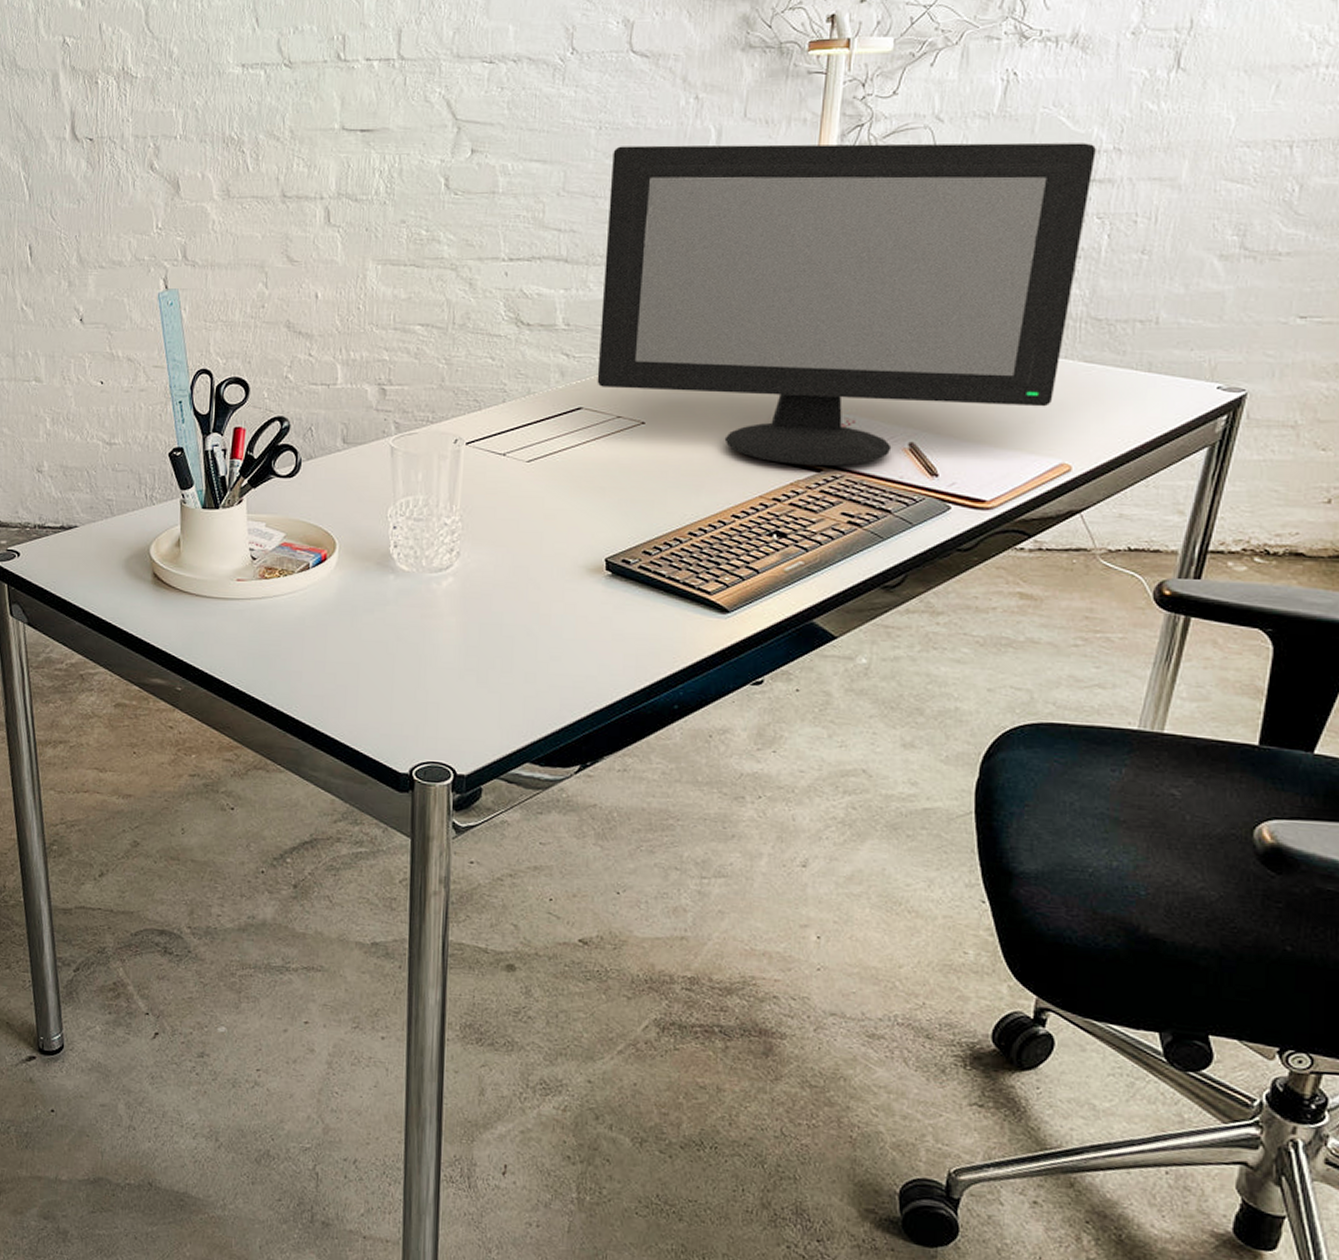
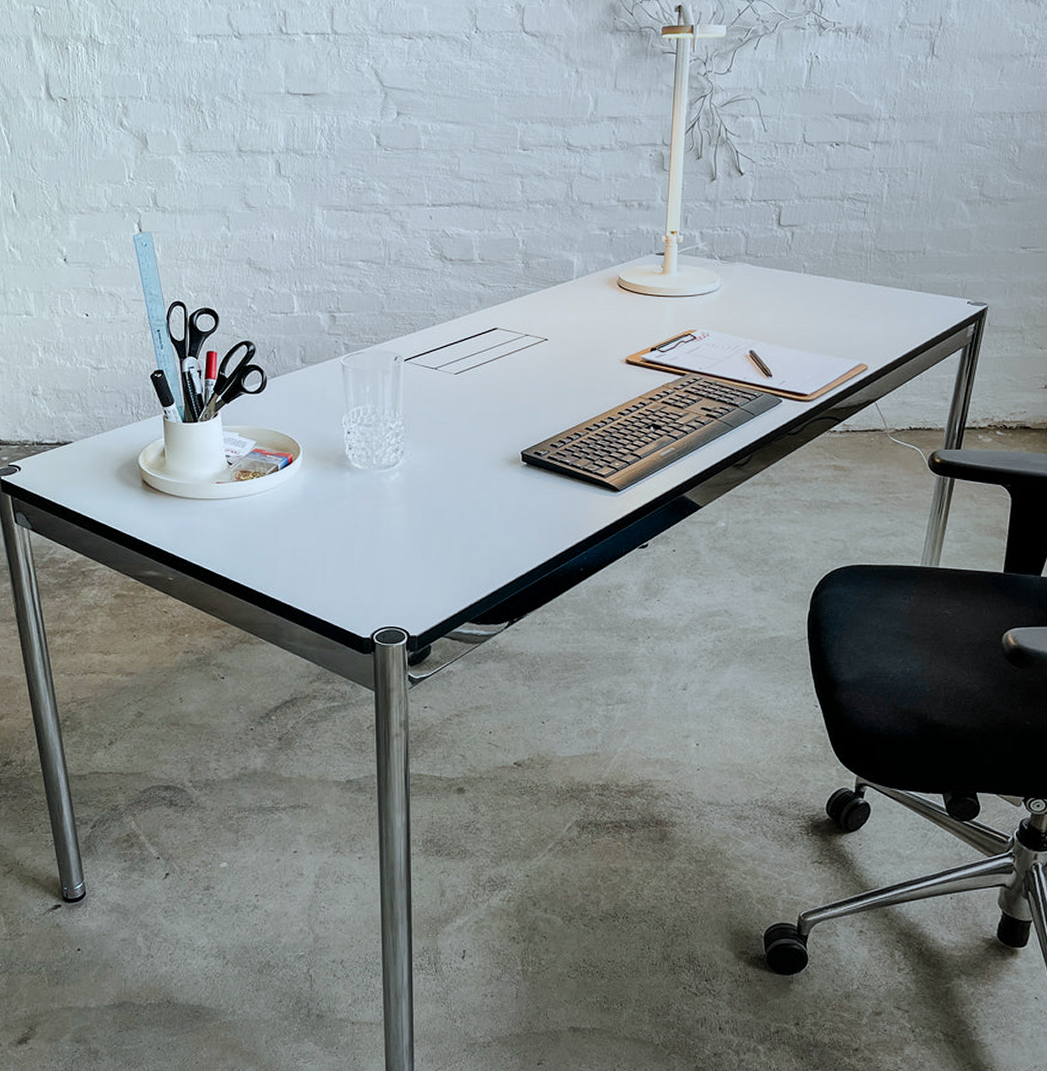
computer monitor: present [597,142,1096,466] -> none [508,110,877,370]

